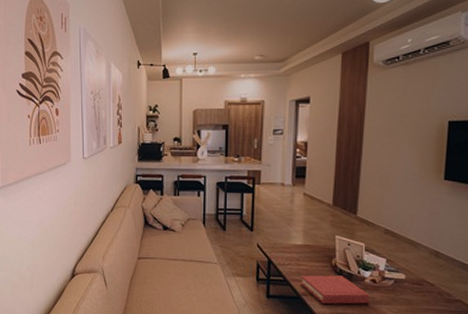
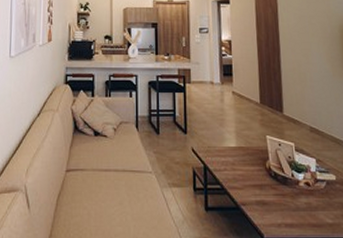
hardback book: present [301,275,370,304] -> none [238,180,307,214]

